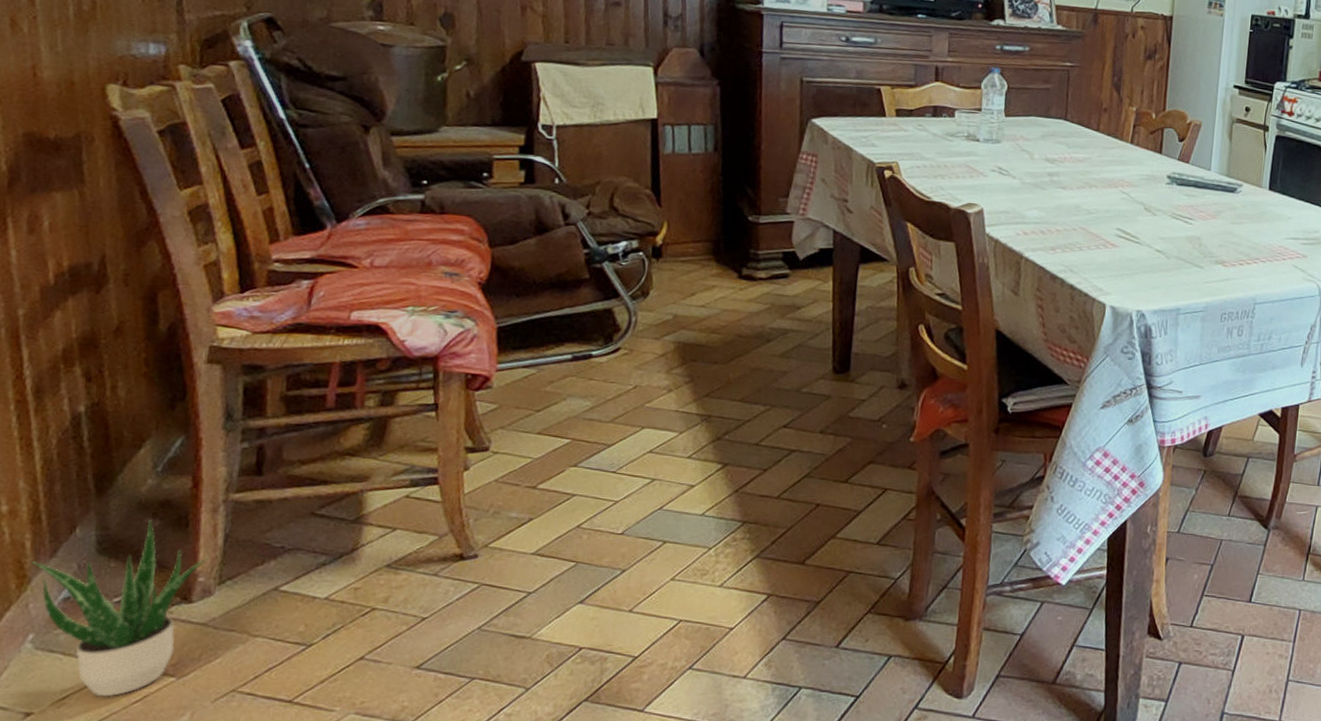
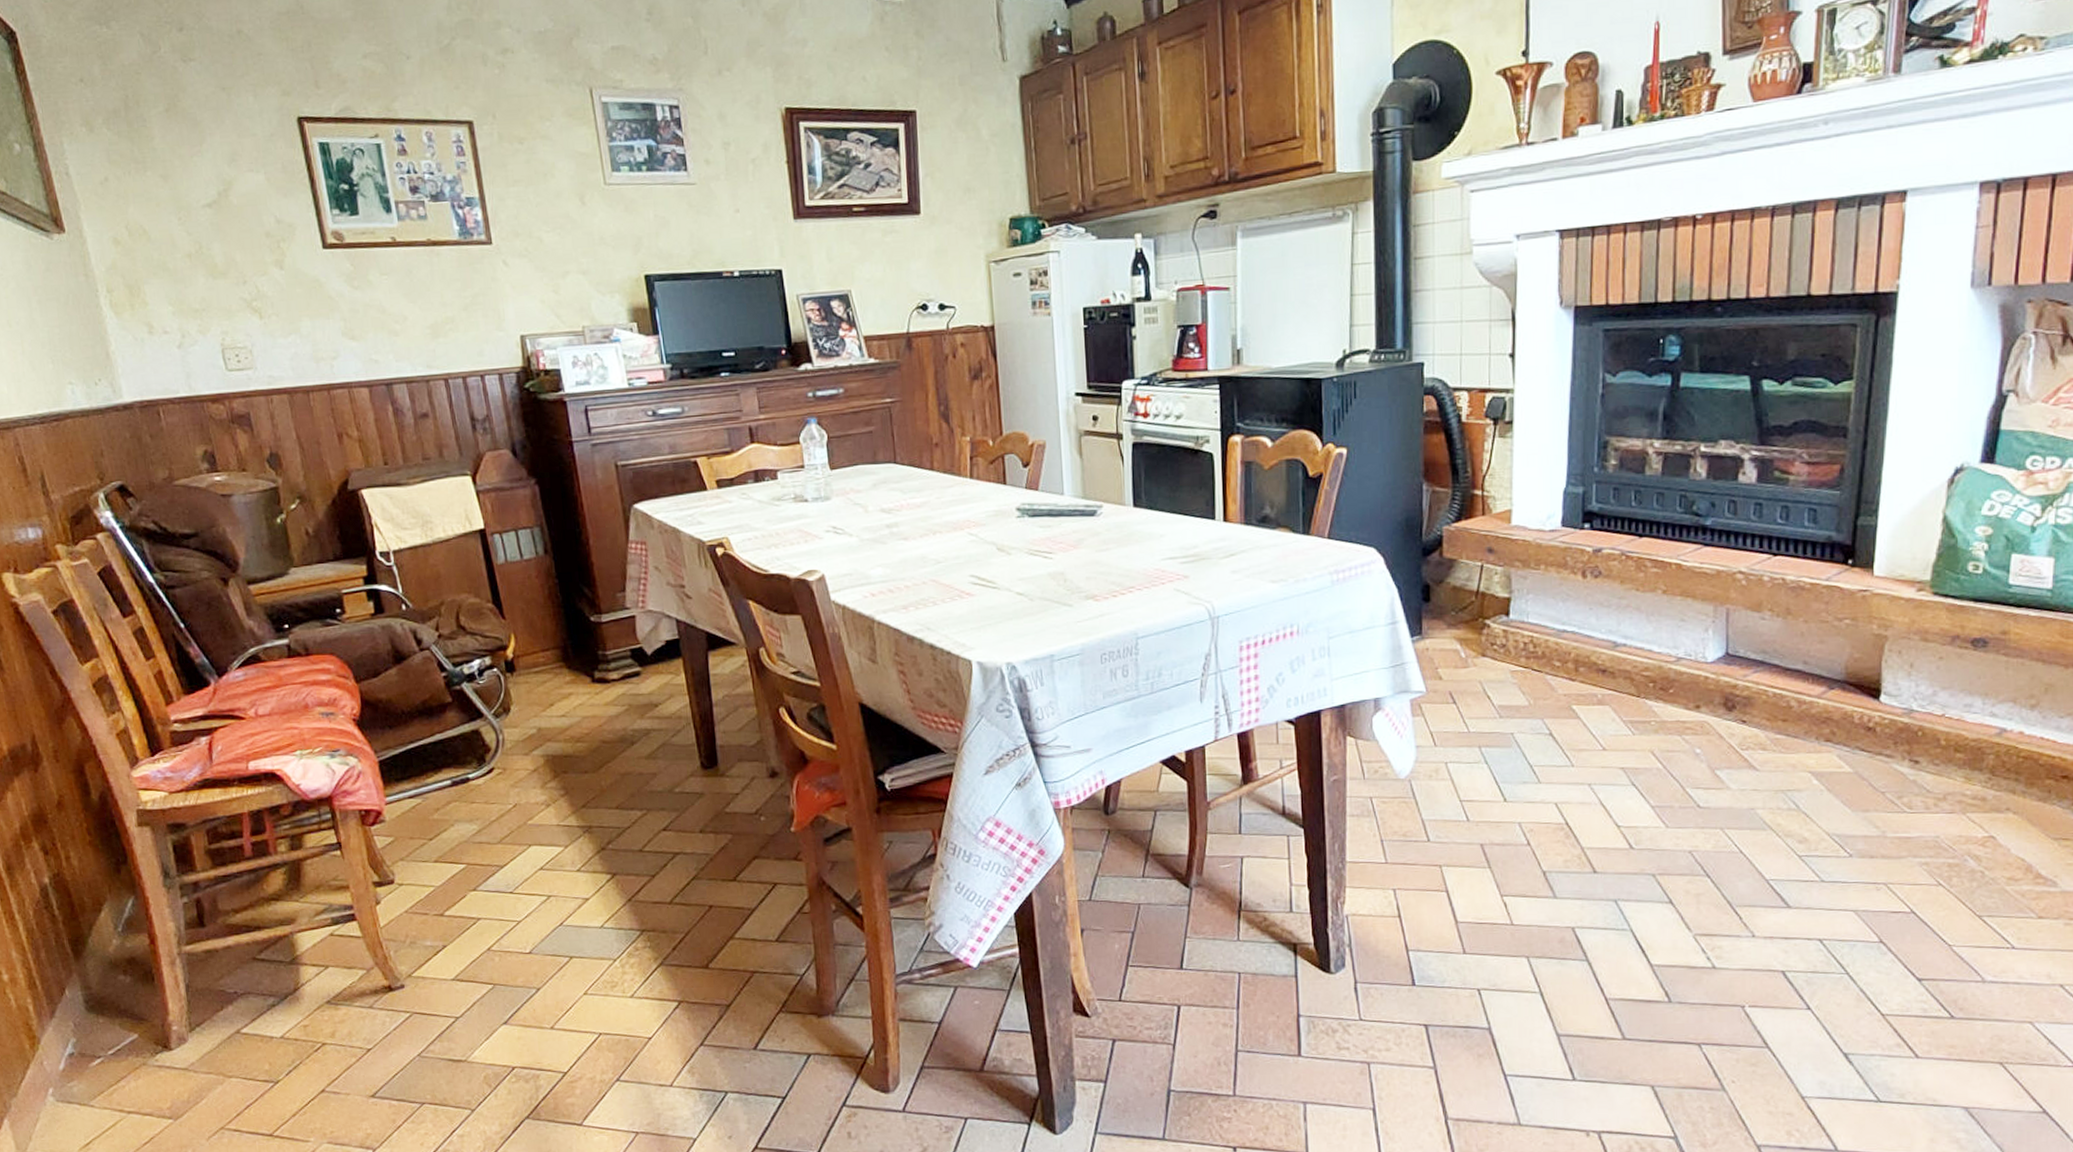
potted plant: present [31,520,211,697] -> none [37,977,178,1141]

